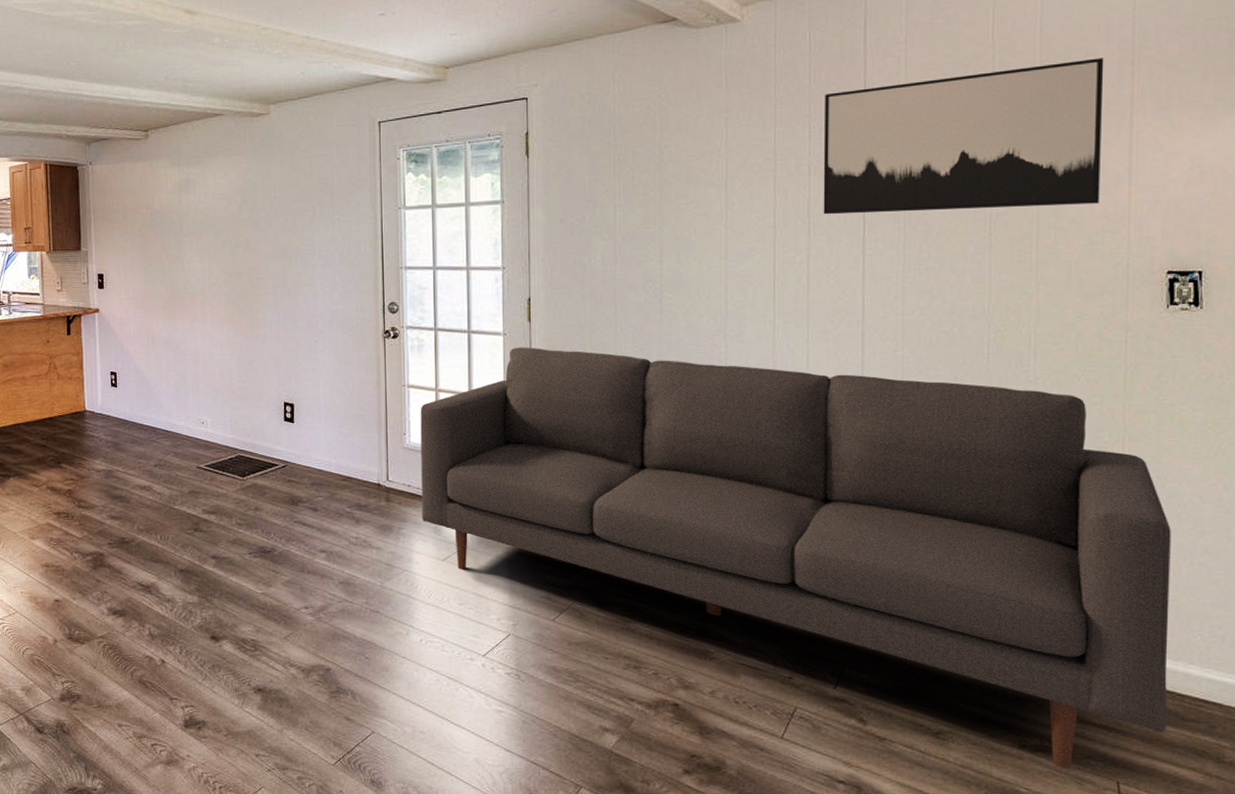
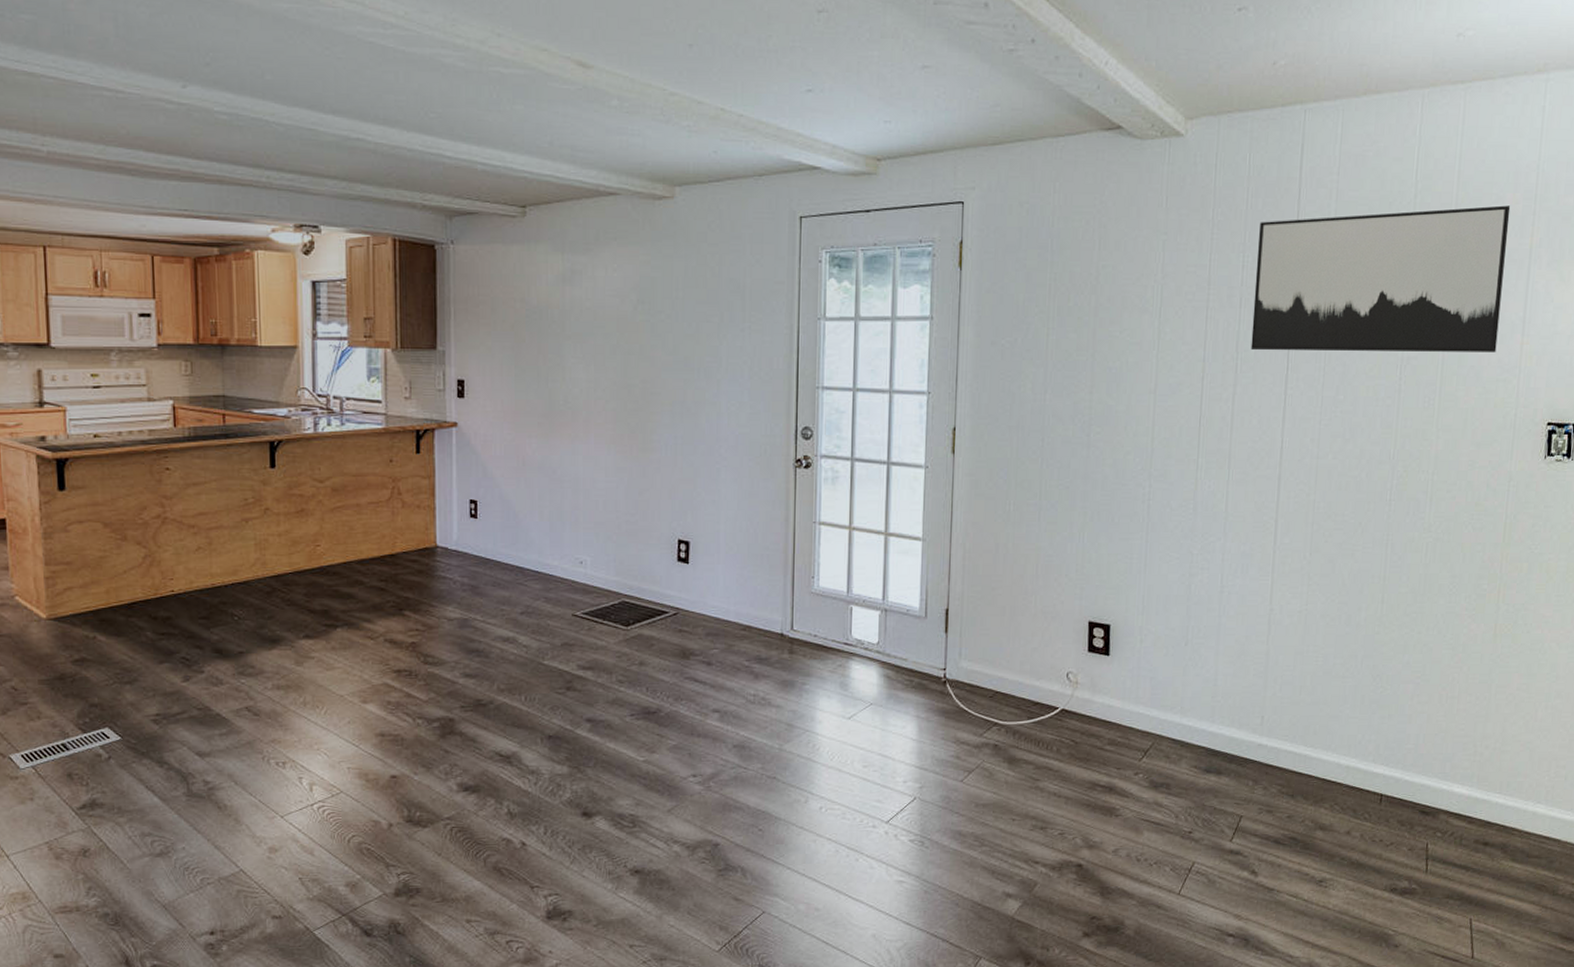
sofa: present [420,347,1171,768] -> none [827,482,1532,908]

